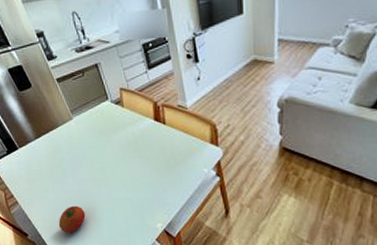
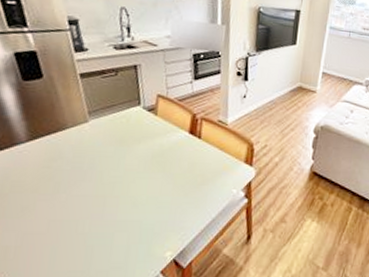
fruit: present [58,205,86,233] -> none [27,229,73,267]

